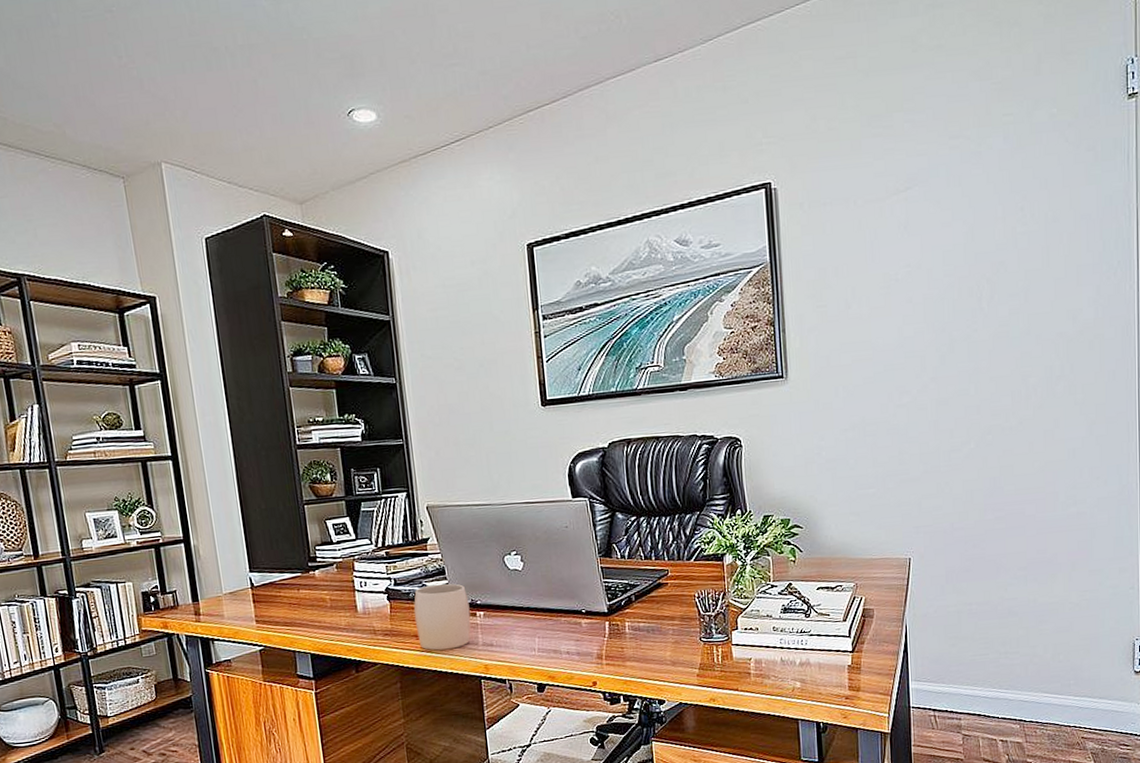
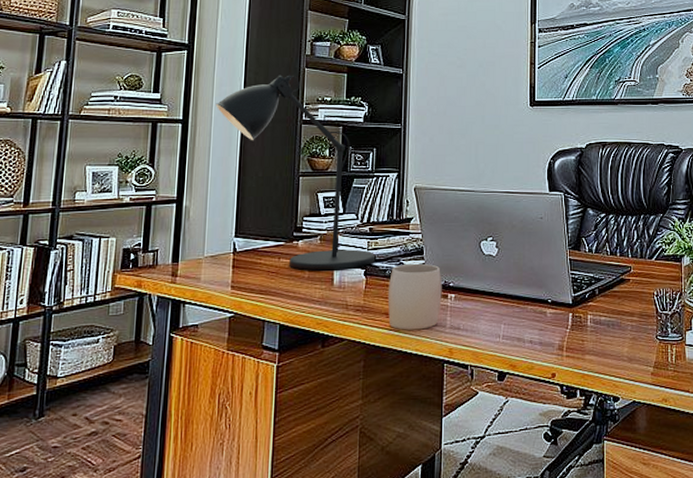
desk lamp: none [202,396,397,600] -> present [216,75,376,271]

